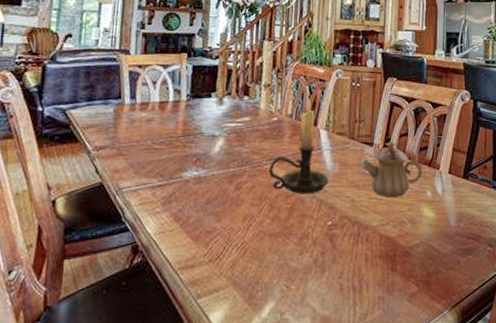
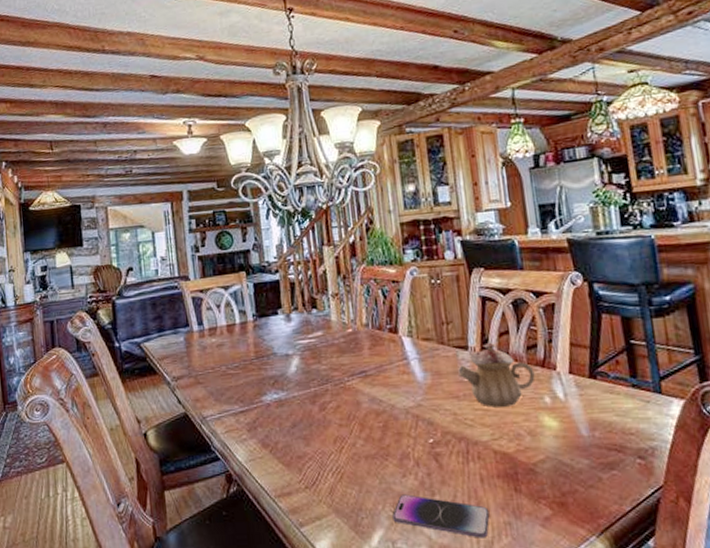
candle holder: present [268,97,329,194] -> none [352,302,423,411]
smartphone: none [285,270,368,311] -> present [392,494,490,538]

